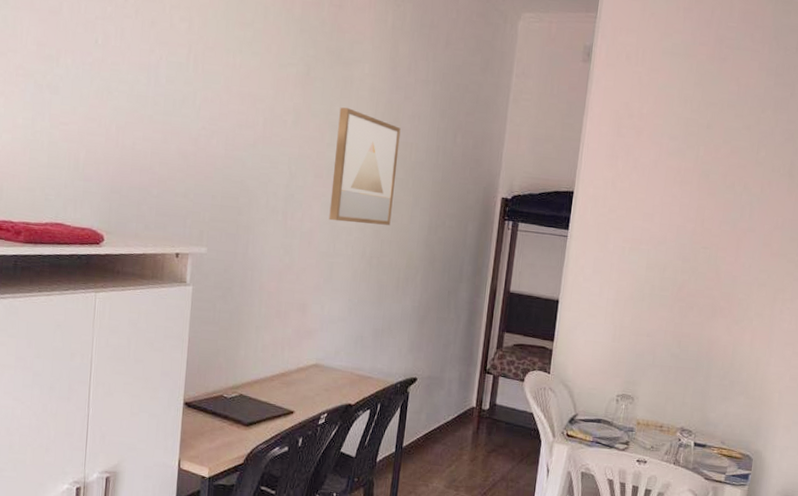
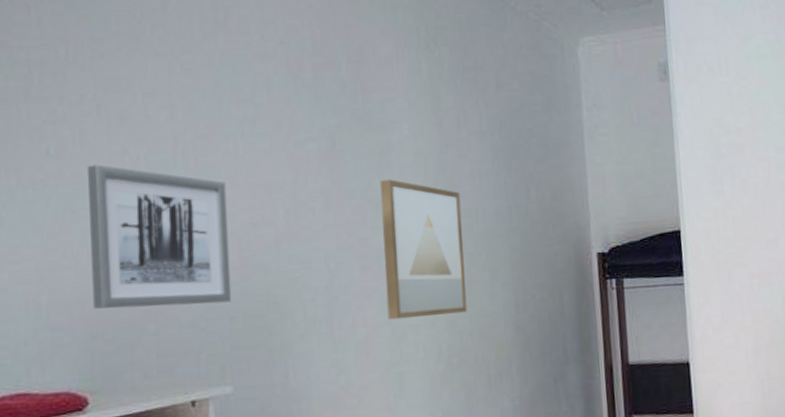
wall art: none [116,57,223,183] -> present [88,164,232,309]

